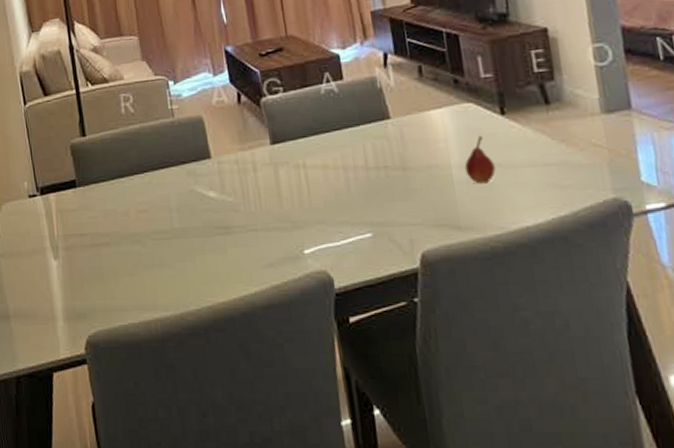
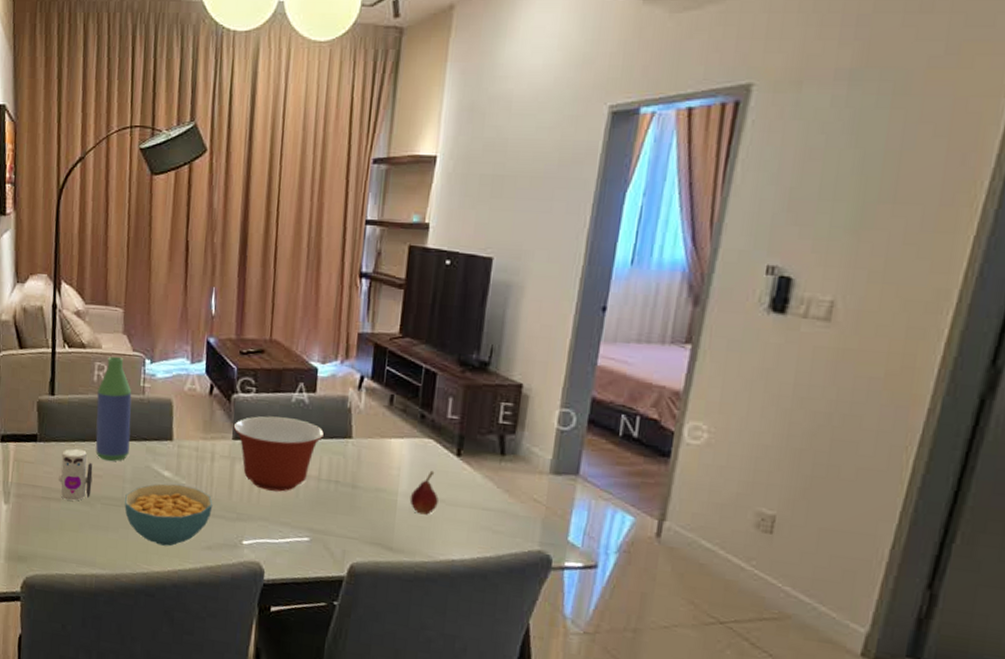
toy: none [103,186,140,243] -> present [58,448,93,501]
bottle: none [127,85,170,193] -> present [95,357,132,461]
cereal bowl: none [174,202,266,273] -> present [124,483,213,547]
mixing bowl: none [268,110,361,191] -> present [233,416,324,492]

